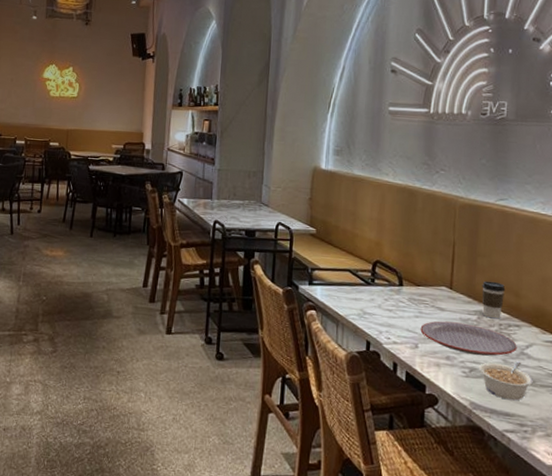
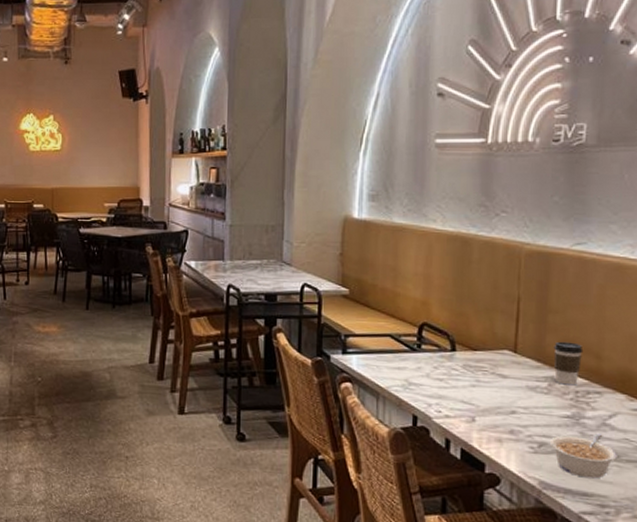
plate: present [420,321,517,356] -> none [478,390,598,429]

